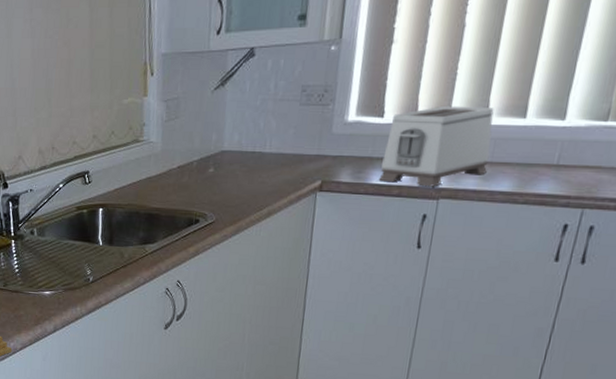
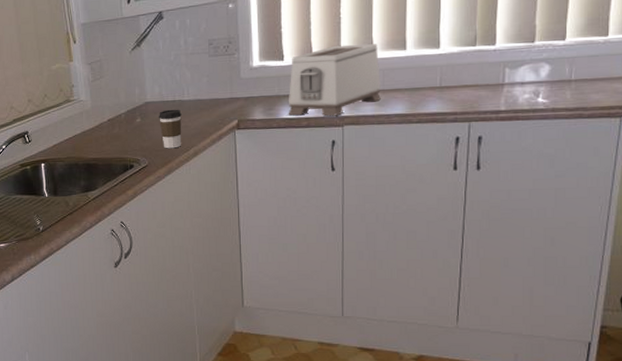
coffee cup: none [234,161,260,206] -> present [159,109,182,149]

